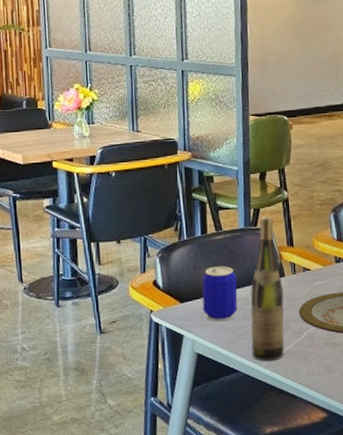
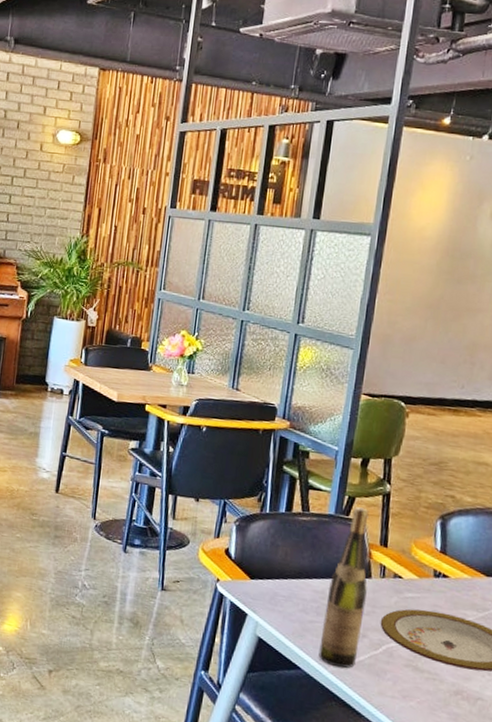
beer can: present [202,266,238,322] -> none [272,548,317,611]

